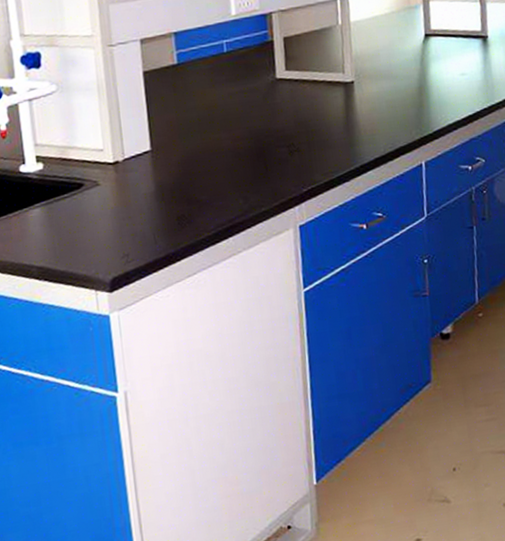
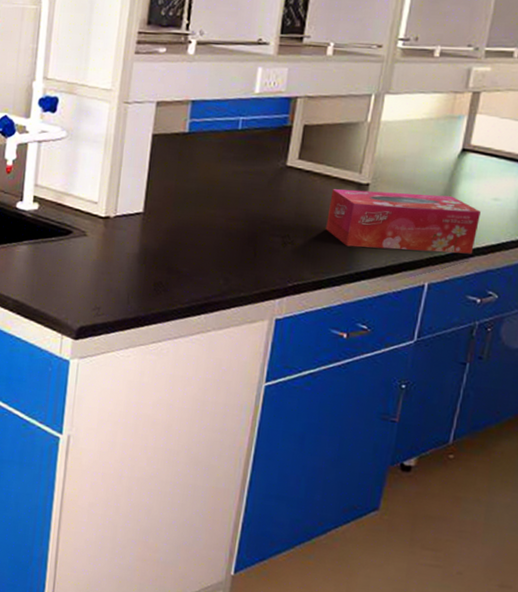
tissue box: none [322,79,455,143] -> present [326,189,481,254]

